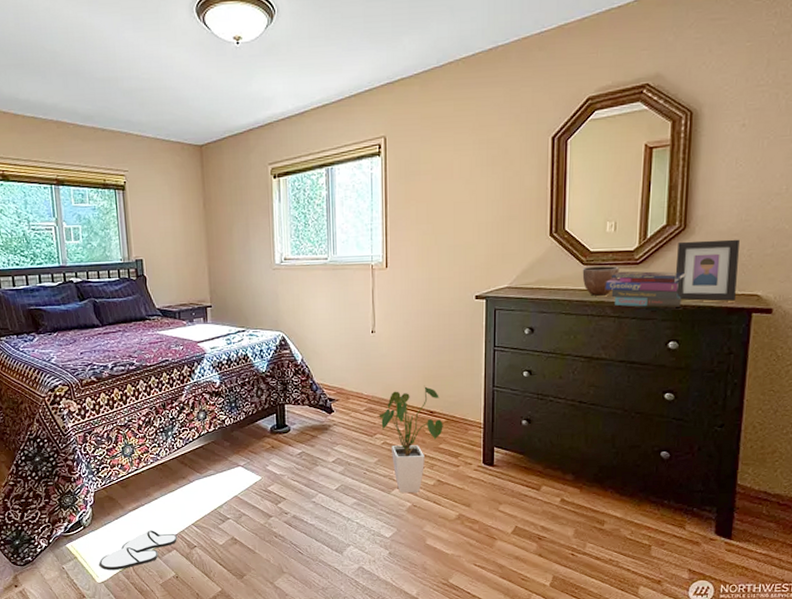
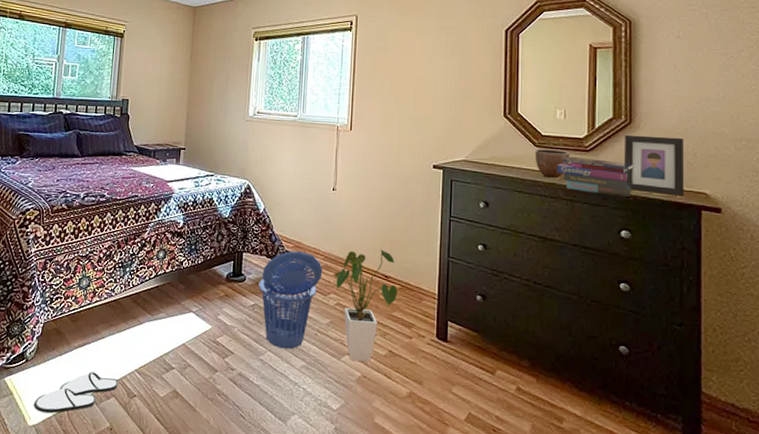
laundry basket: none [304,396,367,490] -> present [258,250,323,350]

